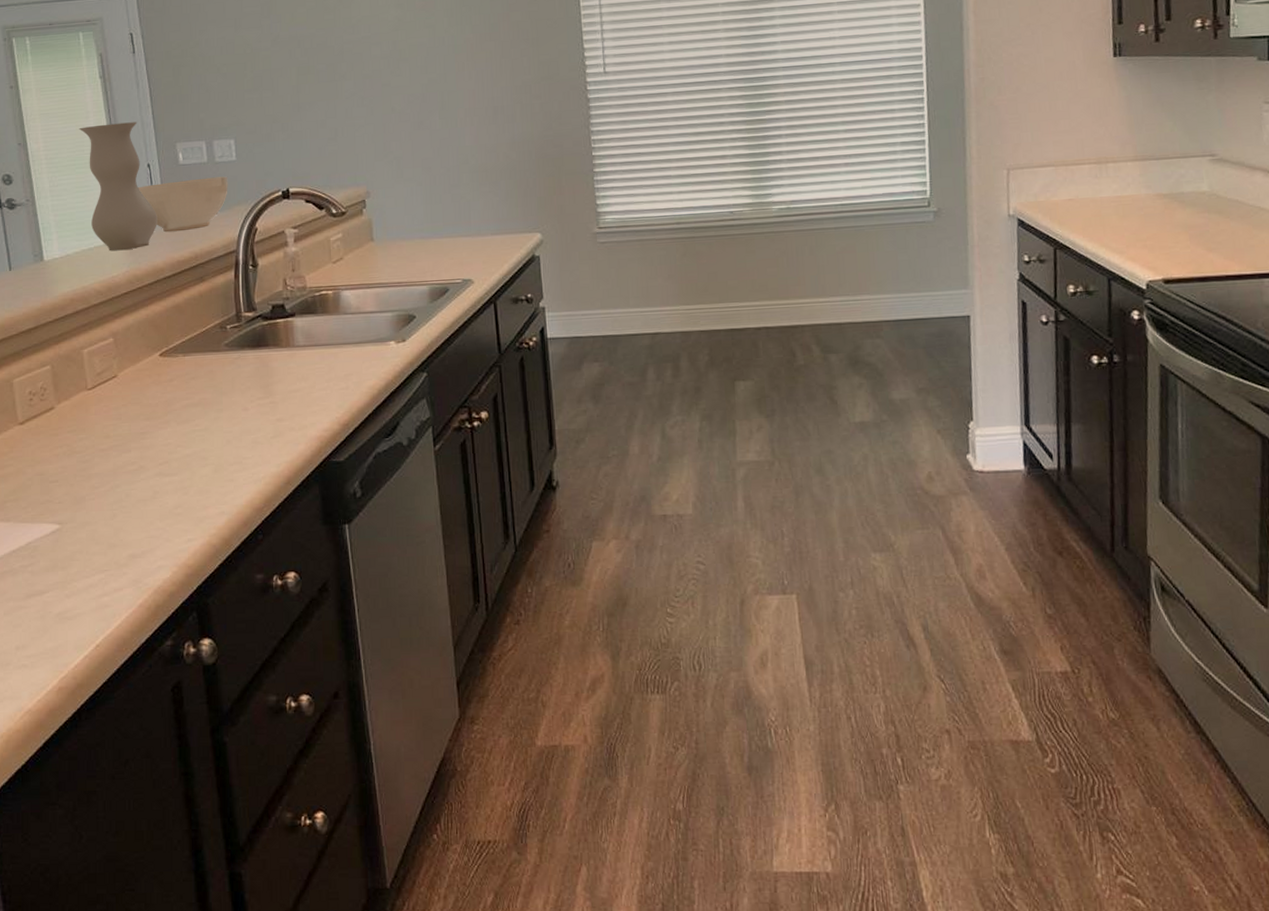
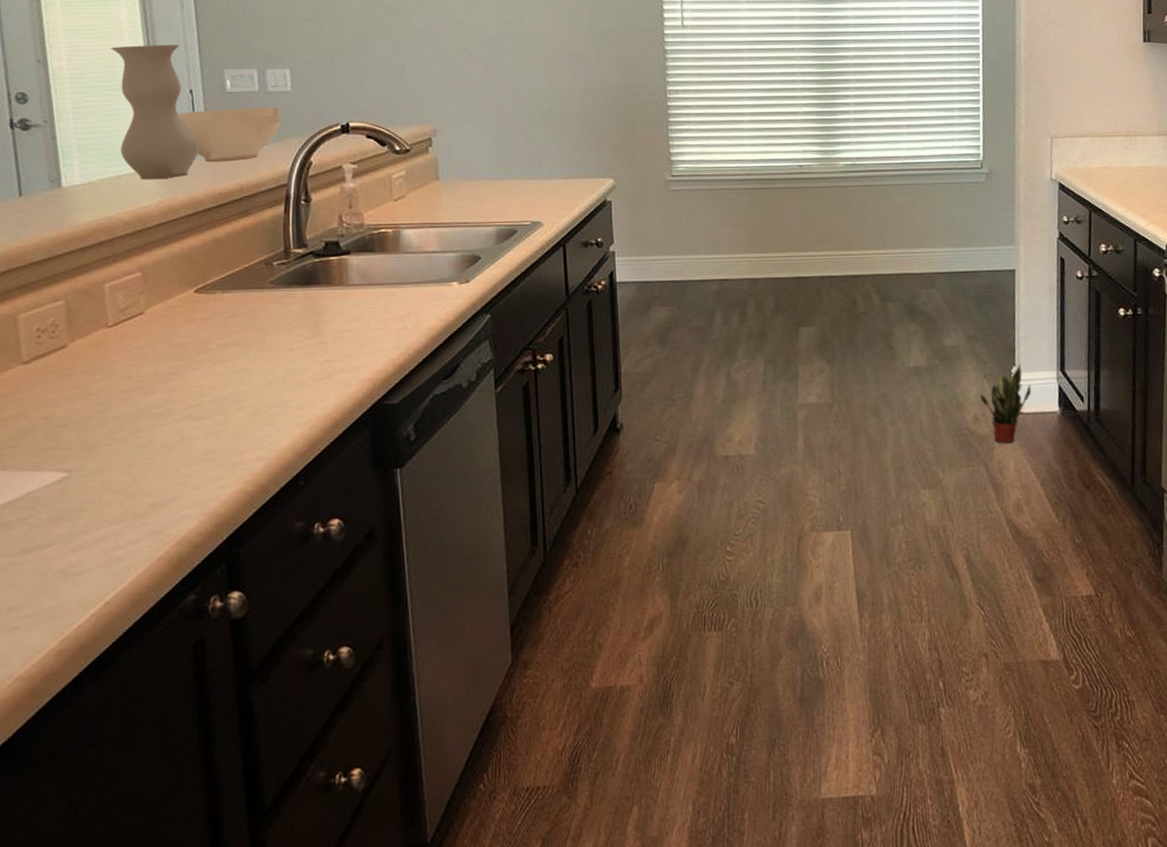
potted plant: none [933,418,992,505] -> present [980,364,1032,444]

